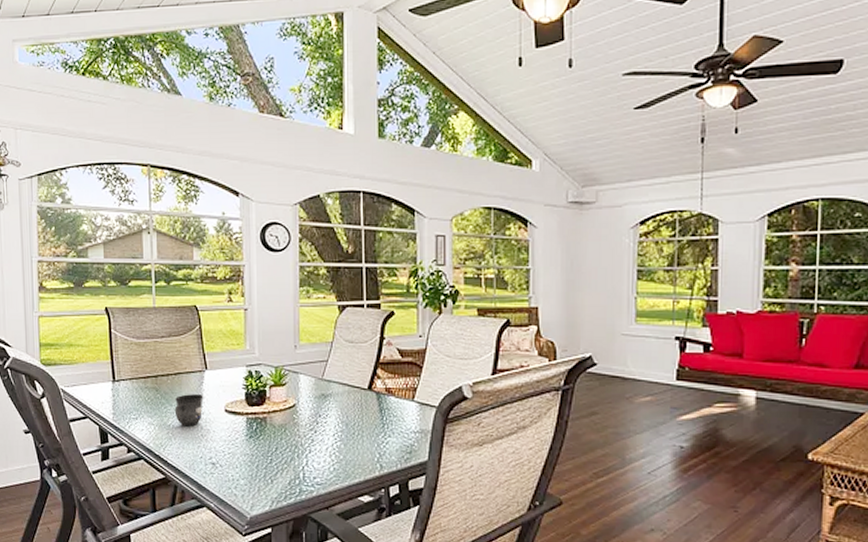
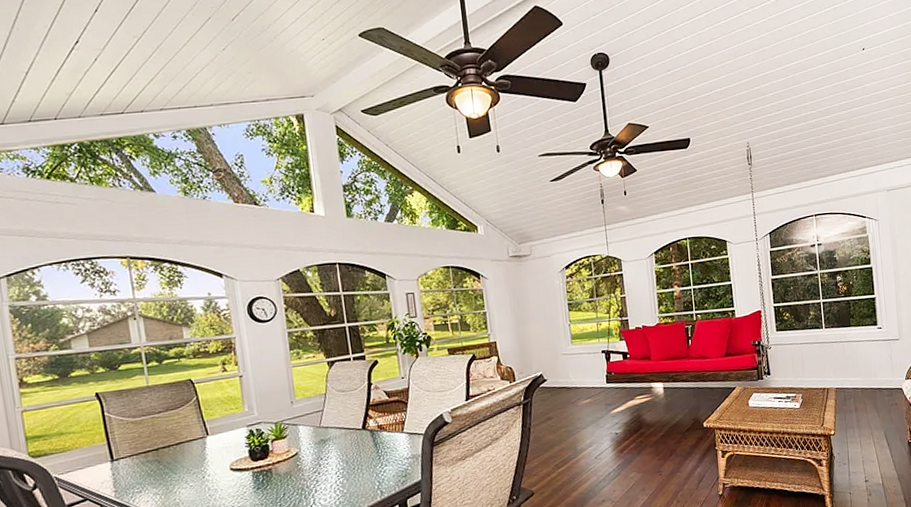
mug: present [174,394,204,427] -> none [179,458,209,491]

